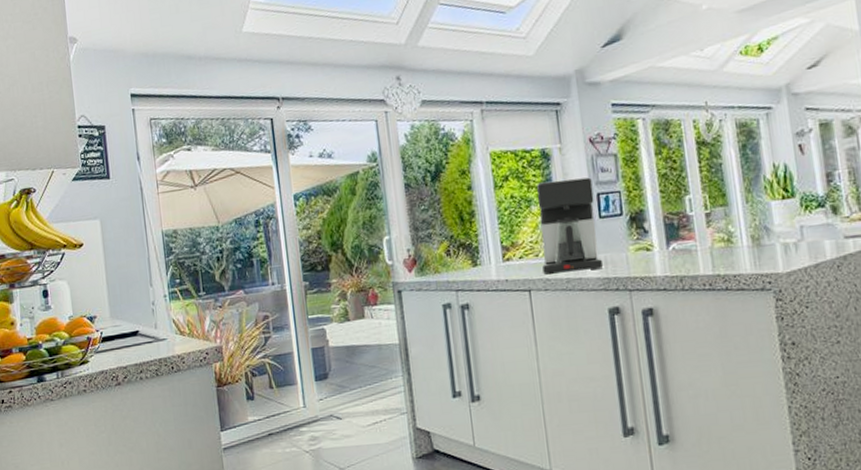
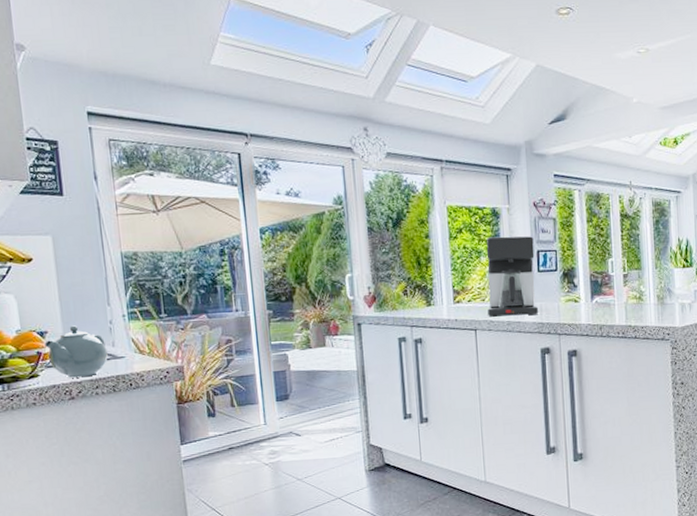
teapot: none [94,309,151,363] -> present [45,325,108,378]

